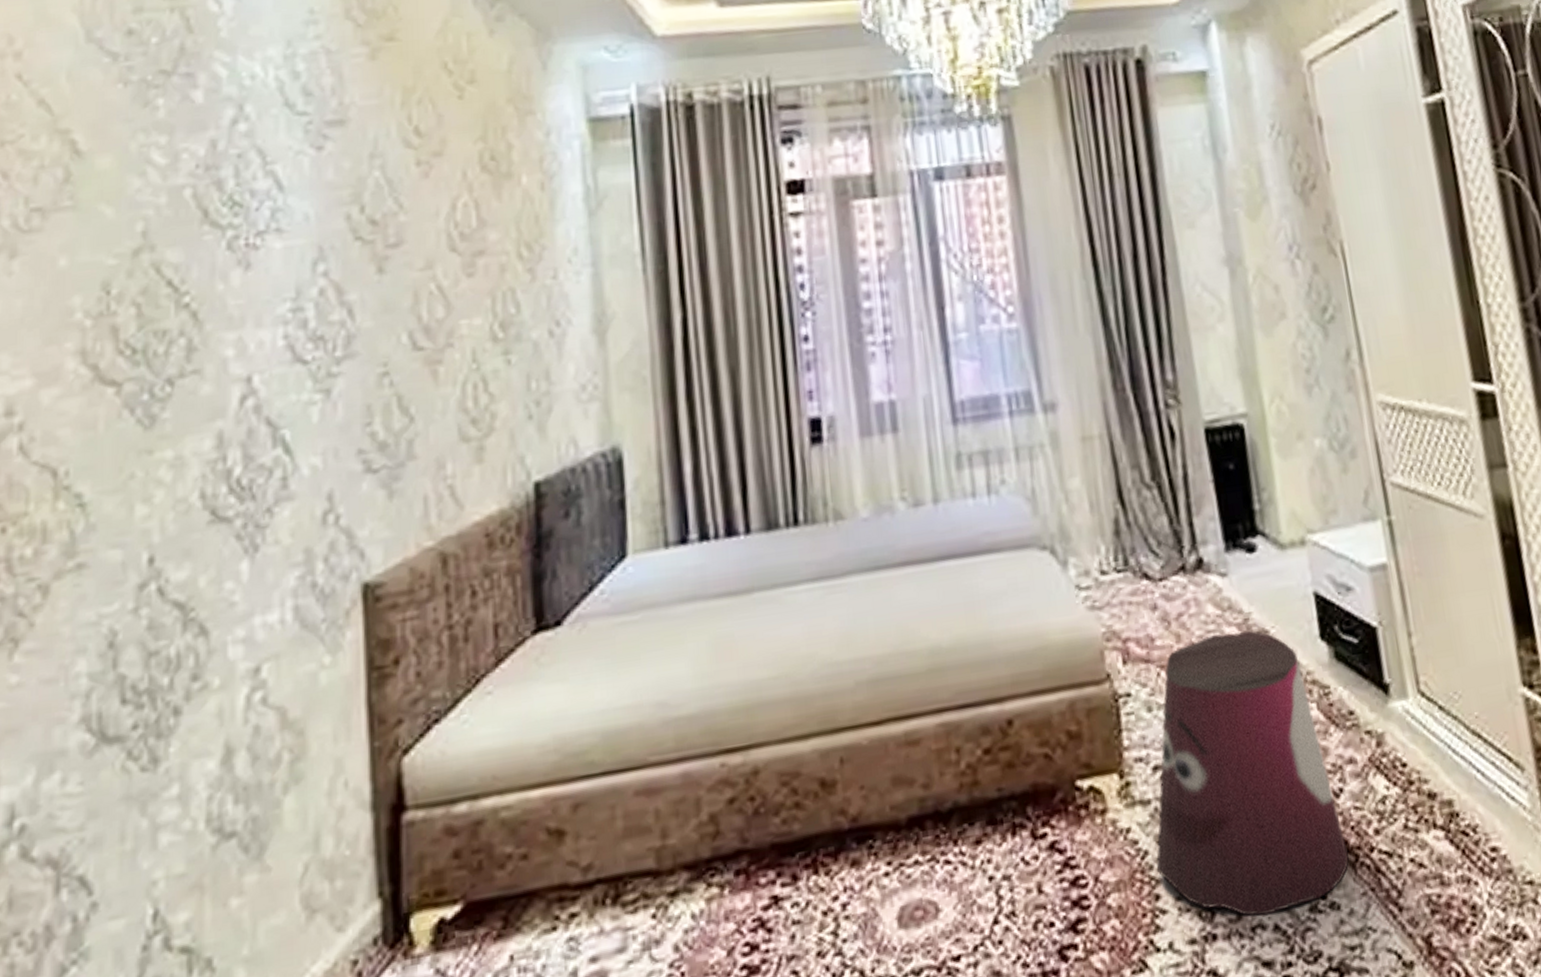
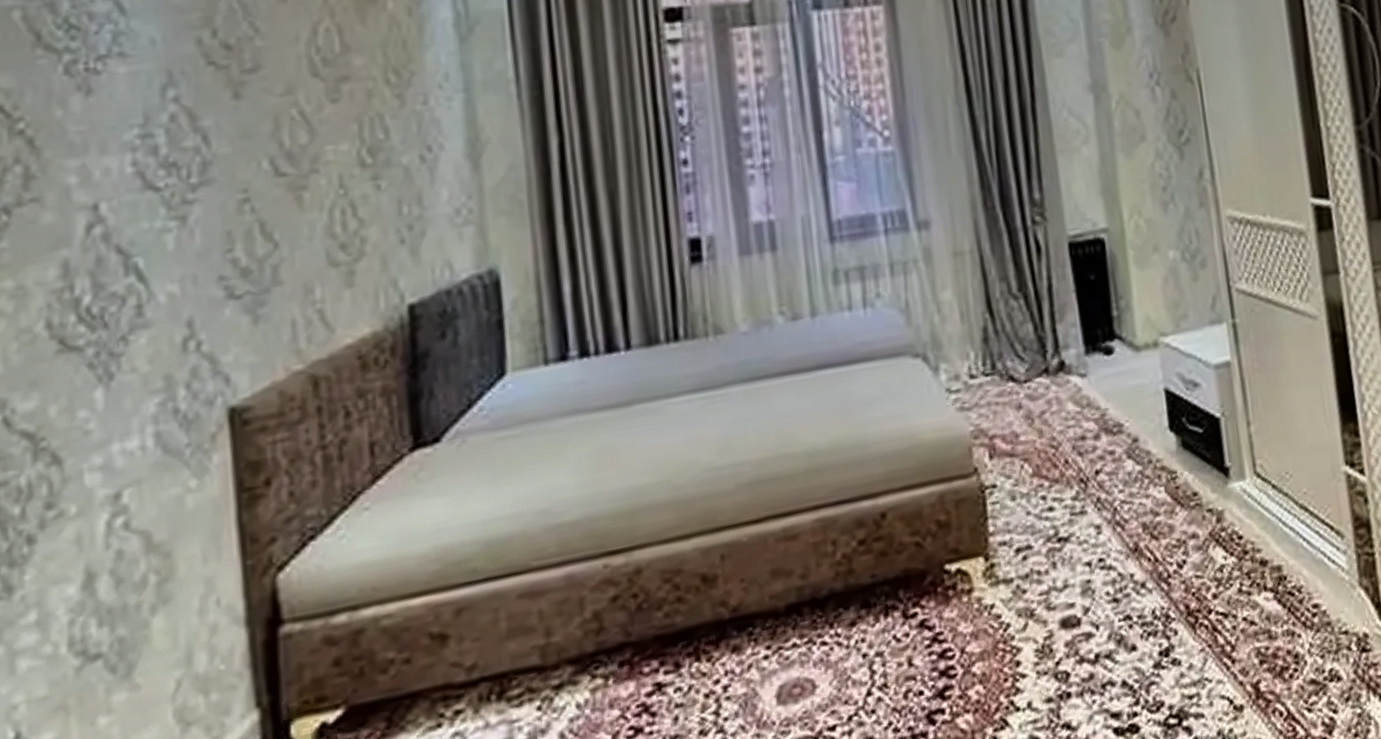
stool: present [1156,630,1349,917] -> none [1017,424,1190,676]

